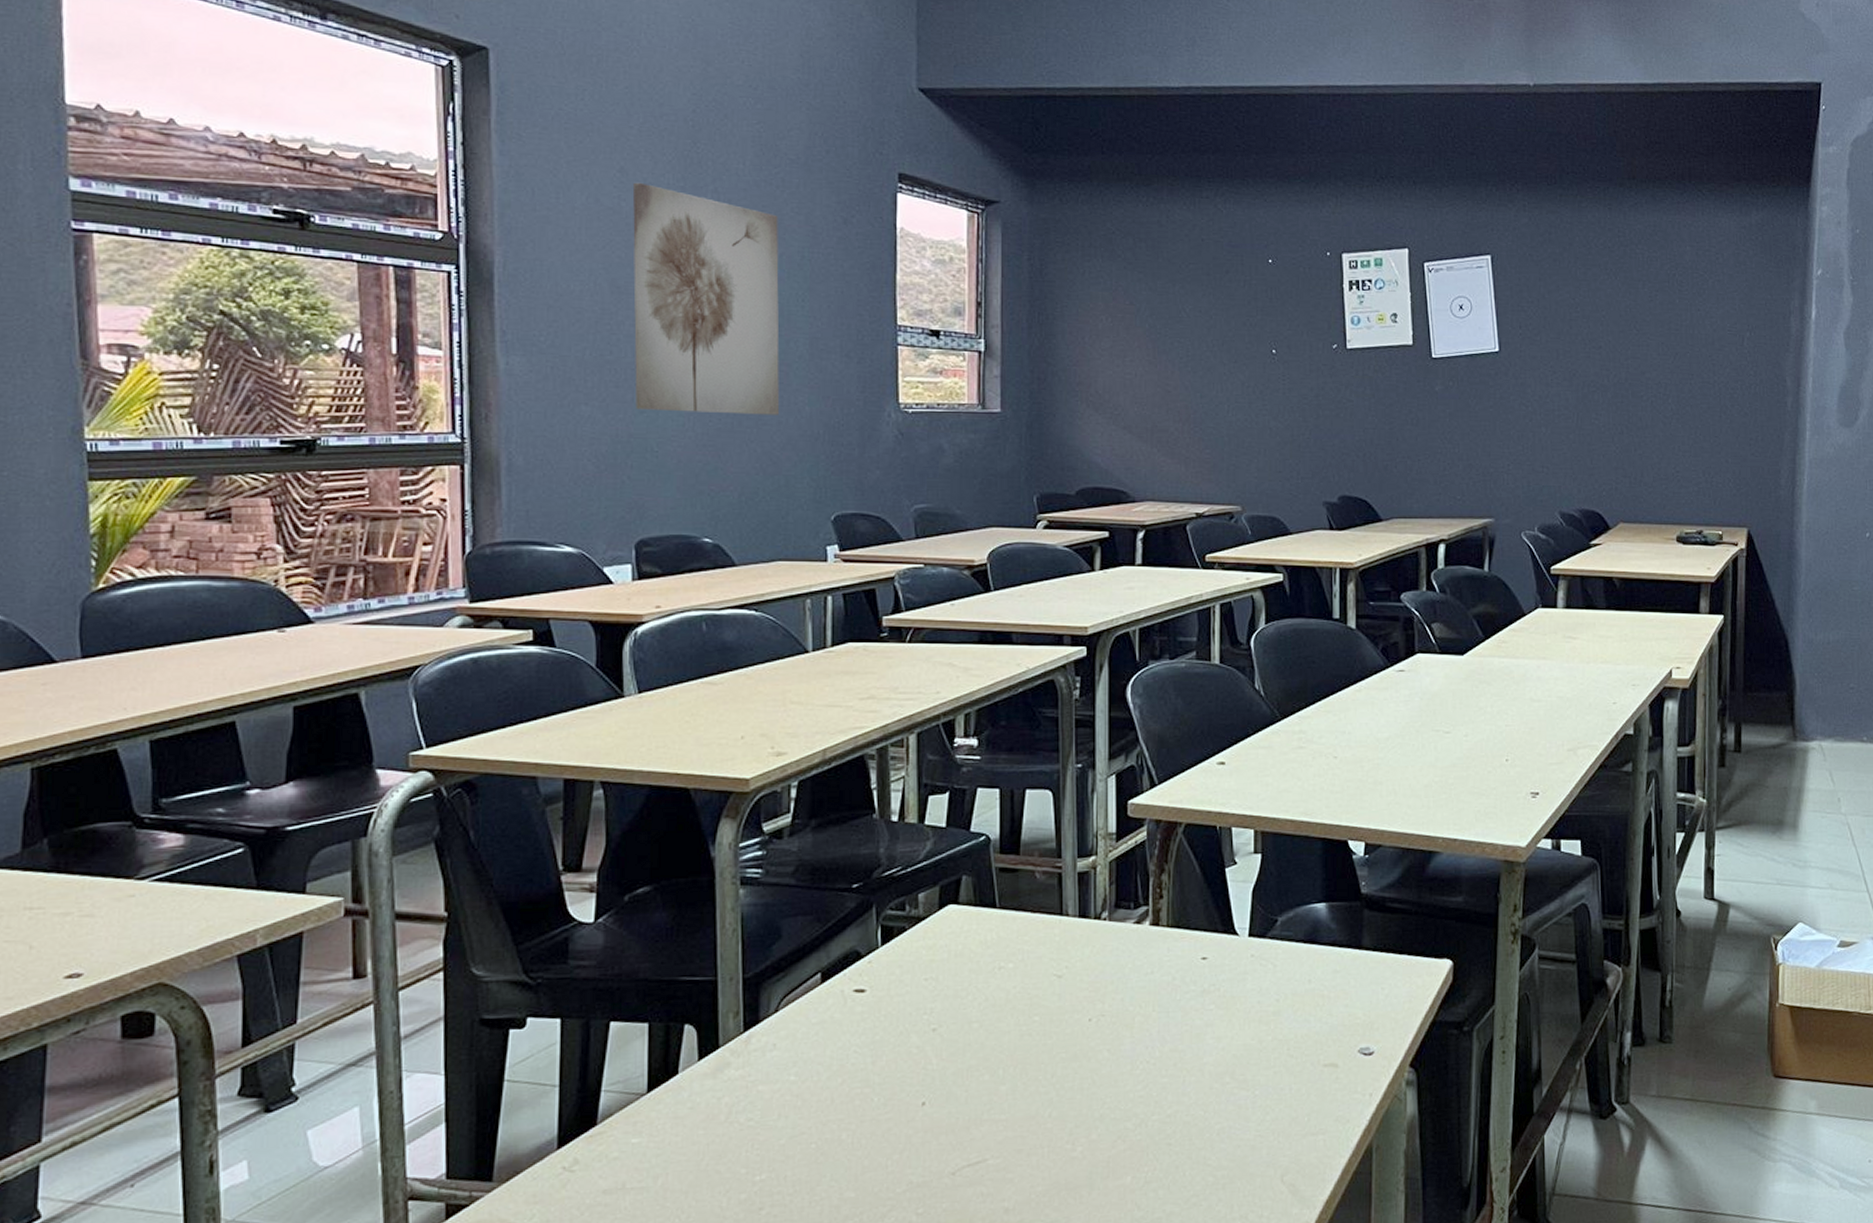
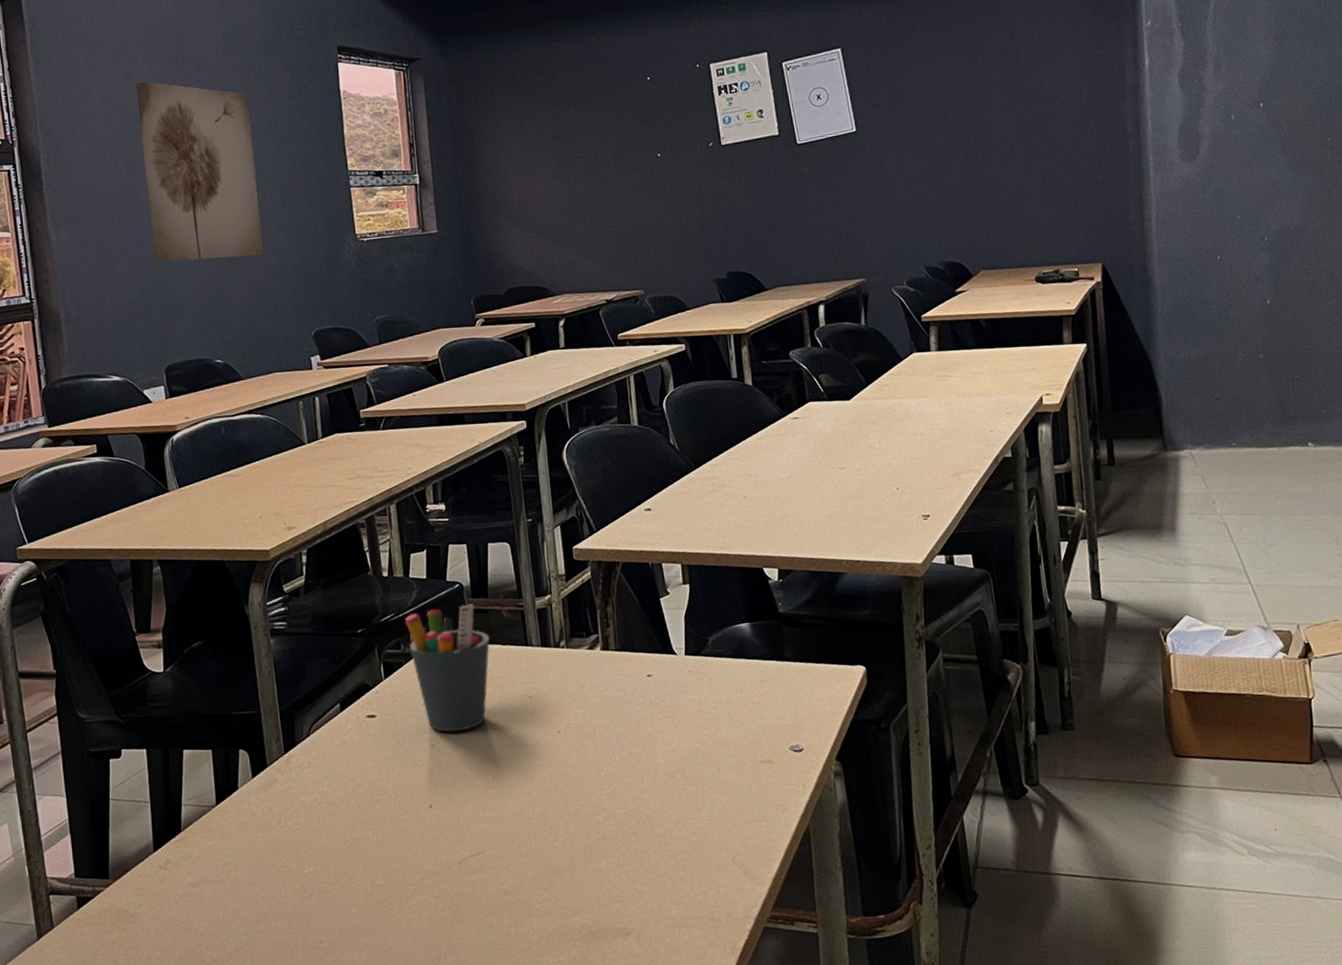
pen holder: none [914,860,1017,1015] -> present [405,603,490,732]

